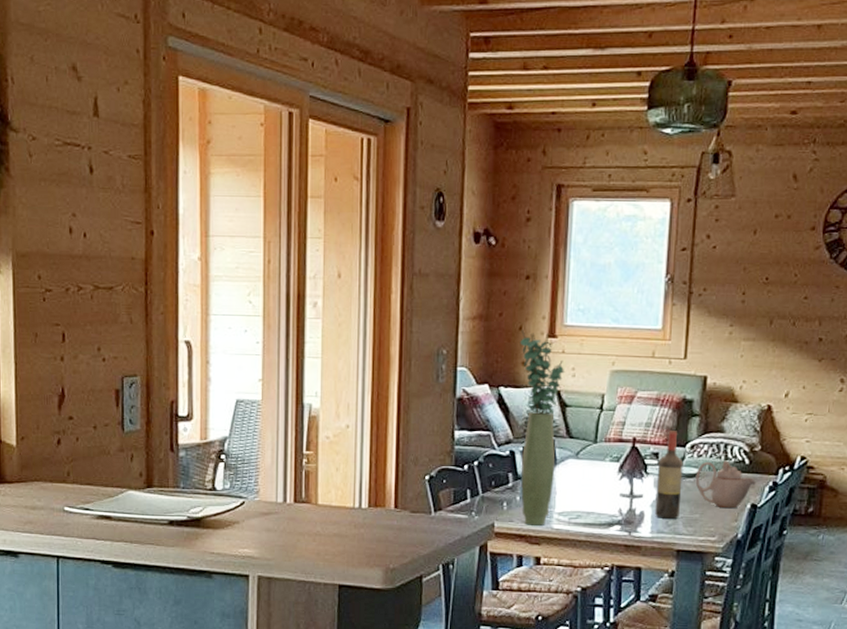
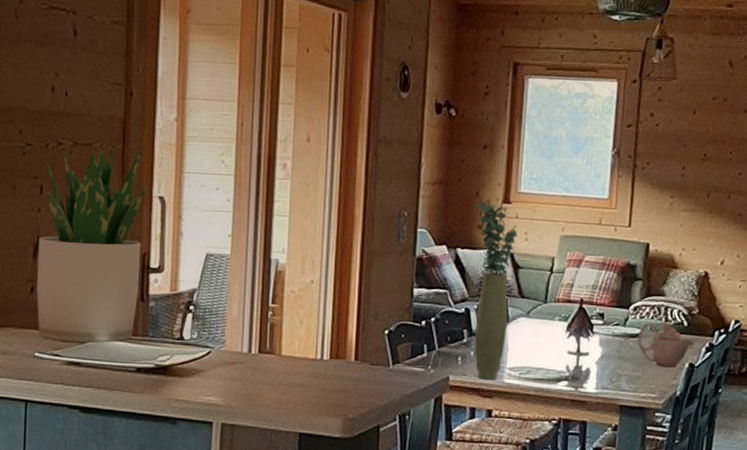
planter: none [63,284,172,496] -> present [37,141,147,343]
wine bottle: present [655,431,683,519] -> none [600,293,627,376]

